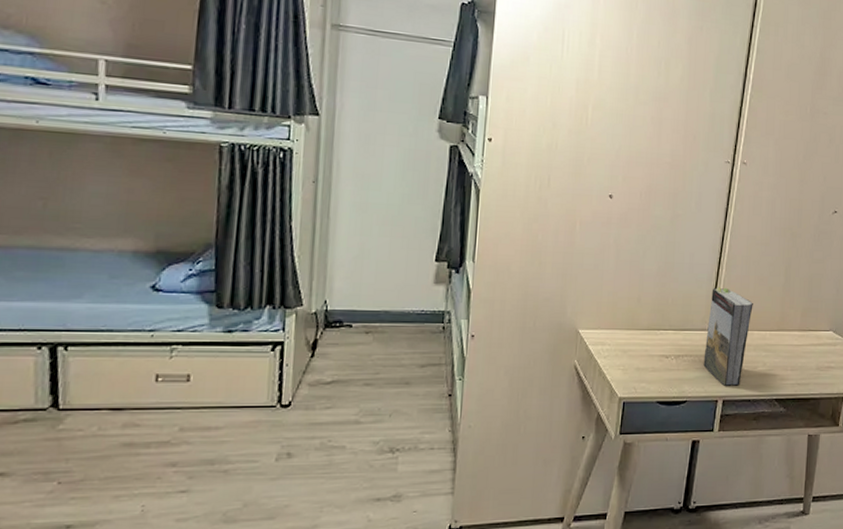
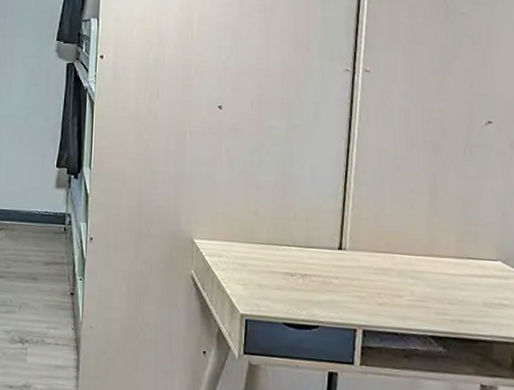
book: present [703,287,753,386] -> none [335,203,392,316]

